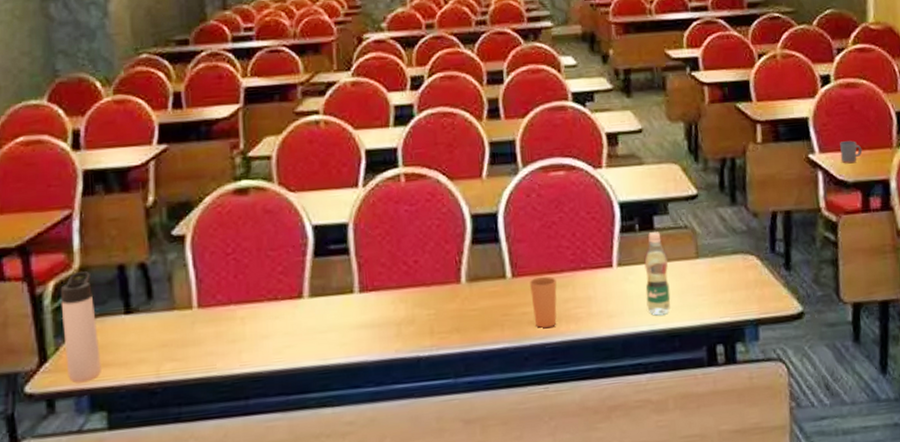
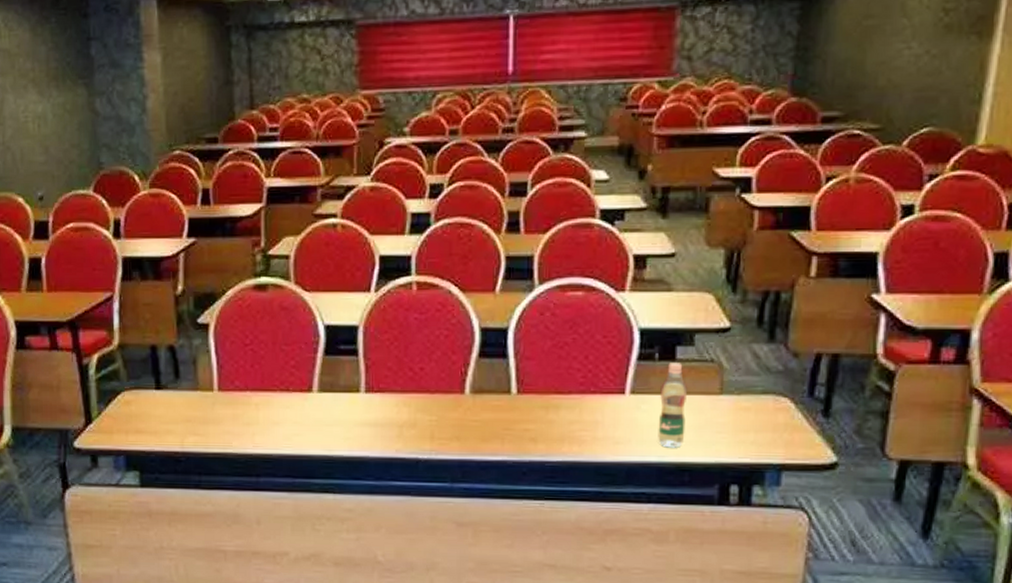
thermos bottle: present [60,271,101,384] -> none [102,348,135,445]
cup: present [529,276,557,329] -> none [534,396,563,447]
mug: present [840,140,863,164] -> none [913,282,942,308]

